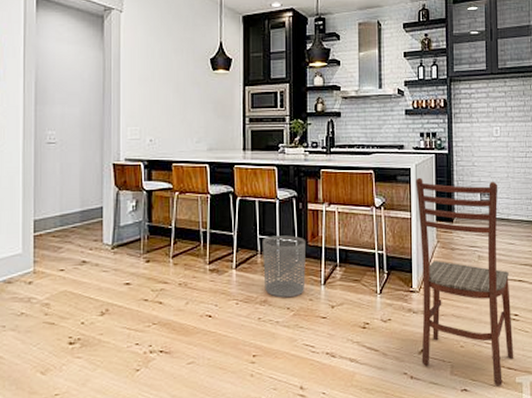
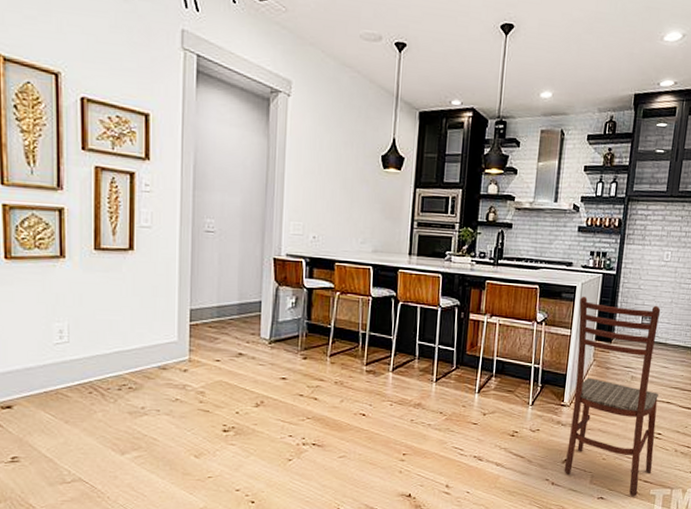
waste bin: present [262,235,306,298] -> none [419,342,464,403]

